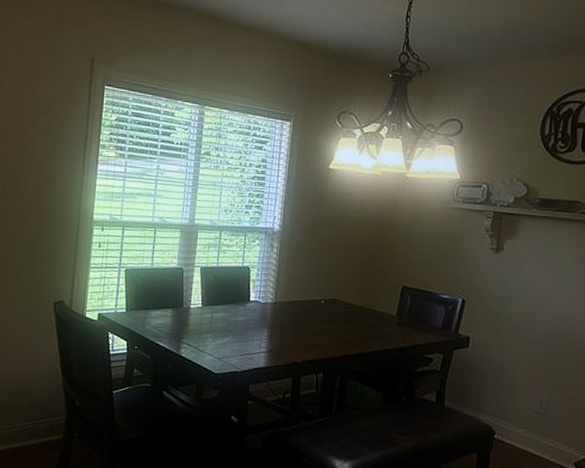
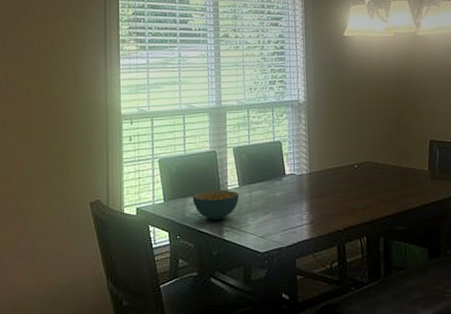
cereal bowl: none [154,306,202,337] -> present [192,189,240,221]

